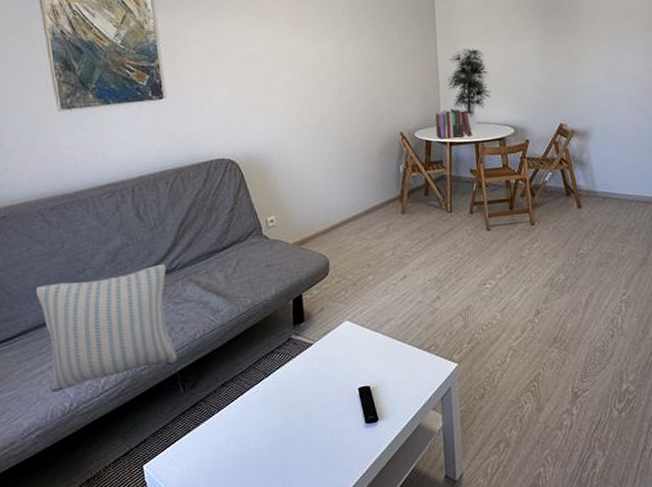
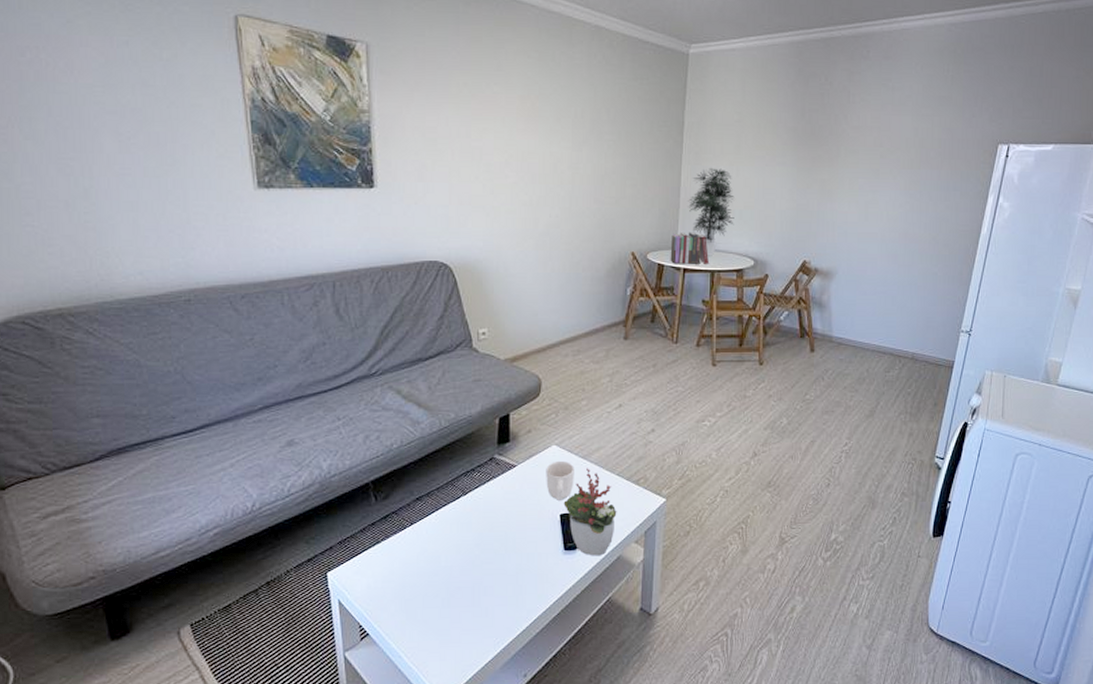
pillow: present [36,263,178,392] -> none [221,367,371,490]
mug: none [341,335,369,374] -> present [546,460,574,500]
decorative plant: none [360,340,413,427] -> present [563,468,617,556]

